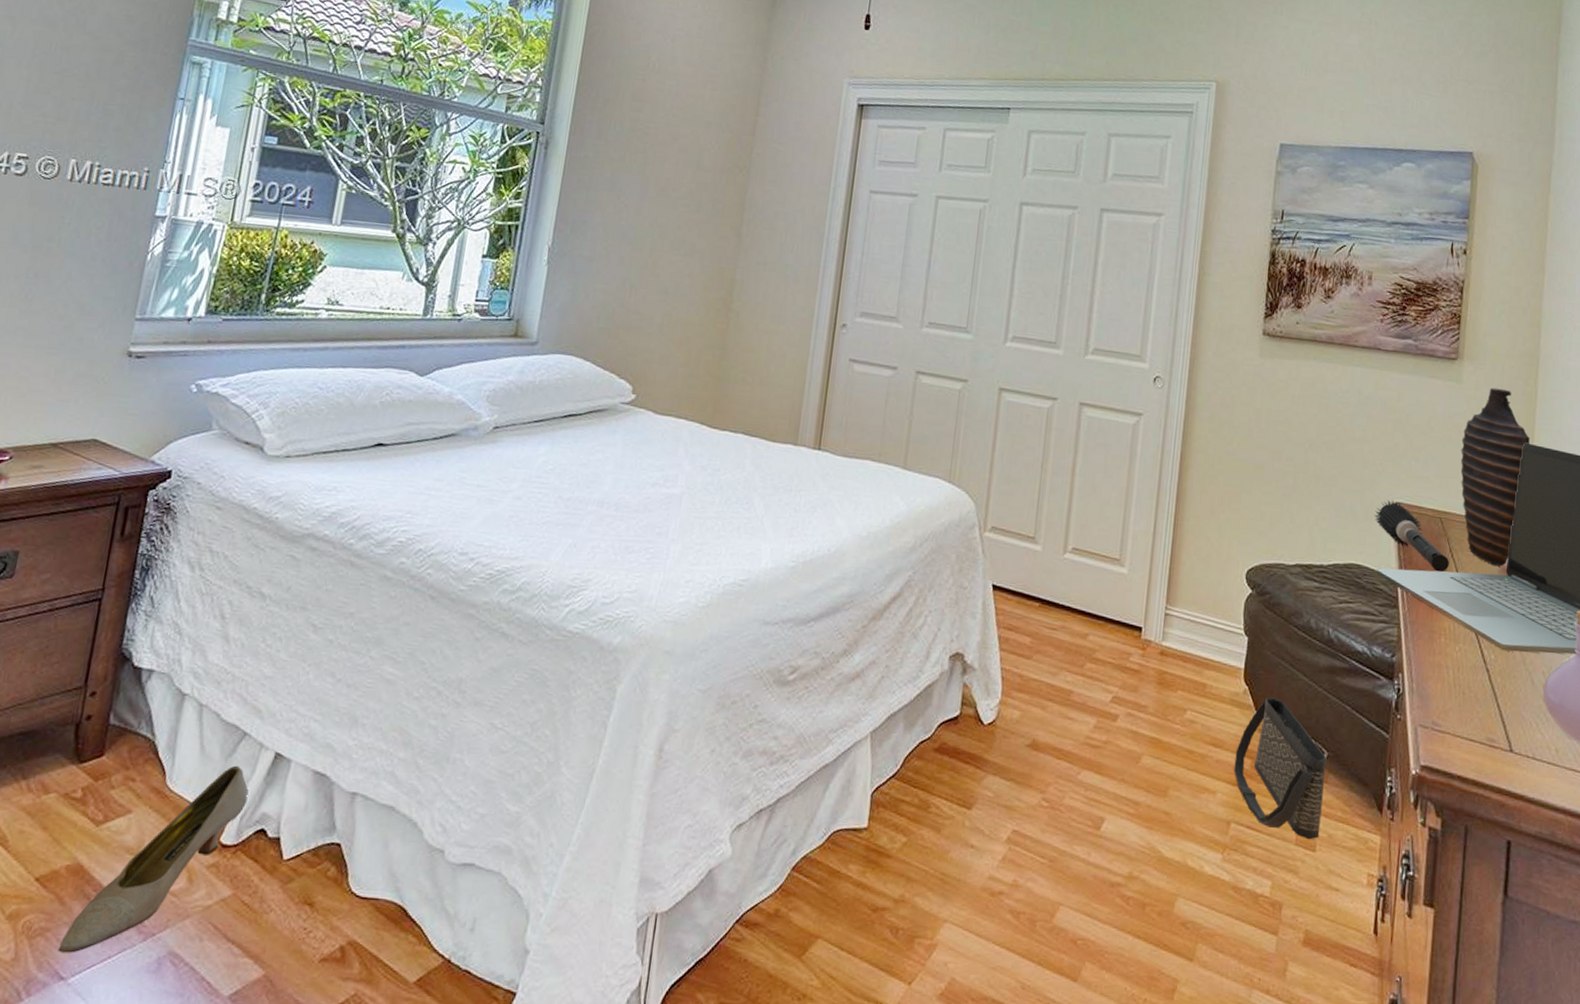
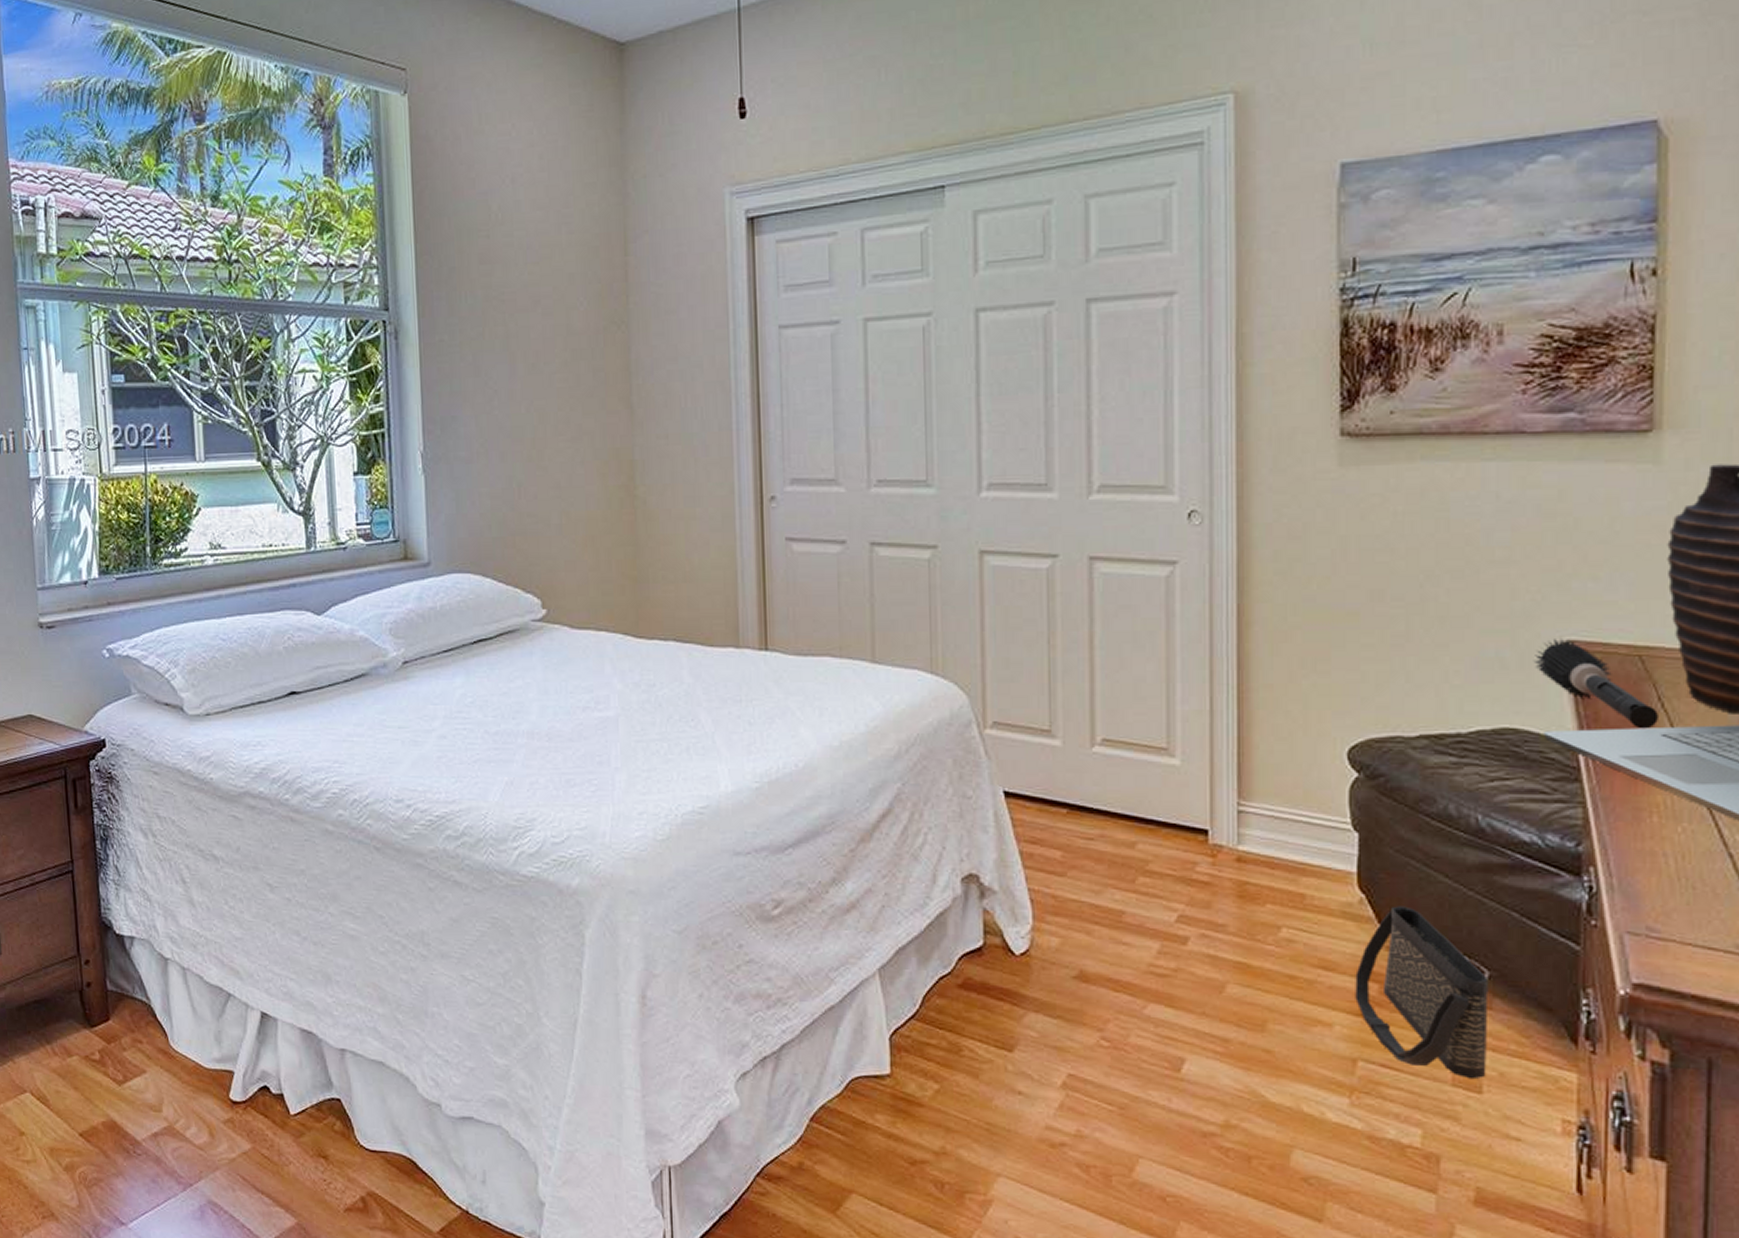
shoe: present [58,765,249,953] -> none [113,1025,245,1201]

